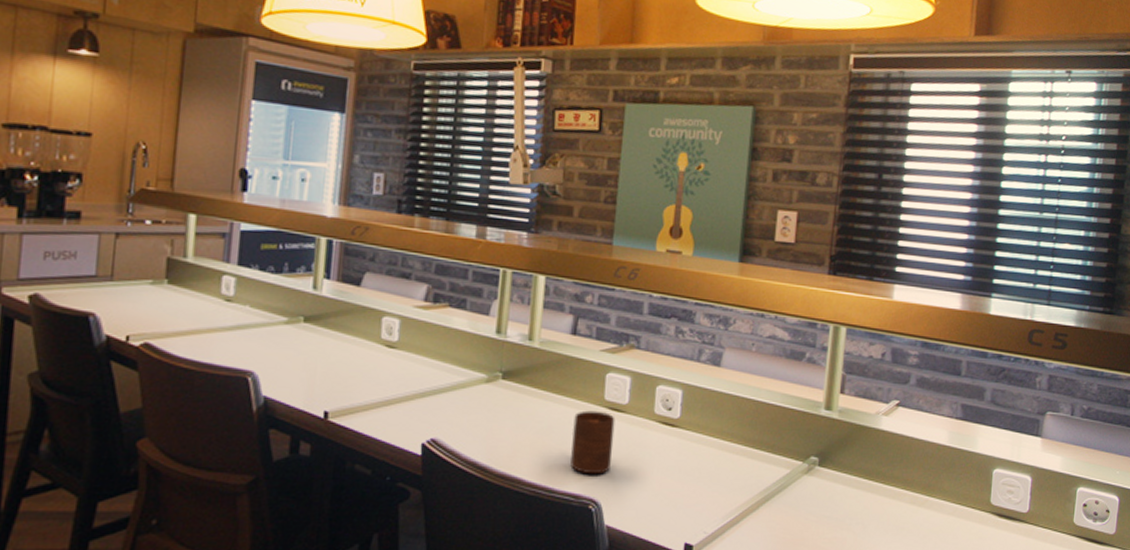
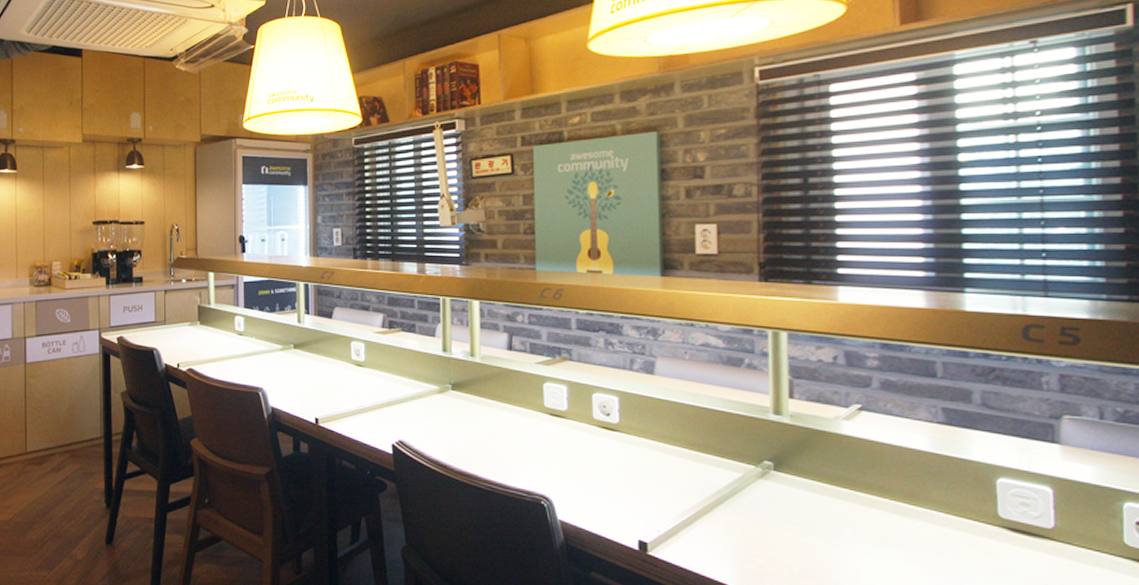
cup: present [570,410,615,475] -> none [518,416,558,474]

